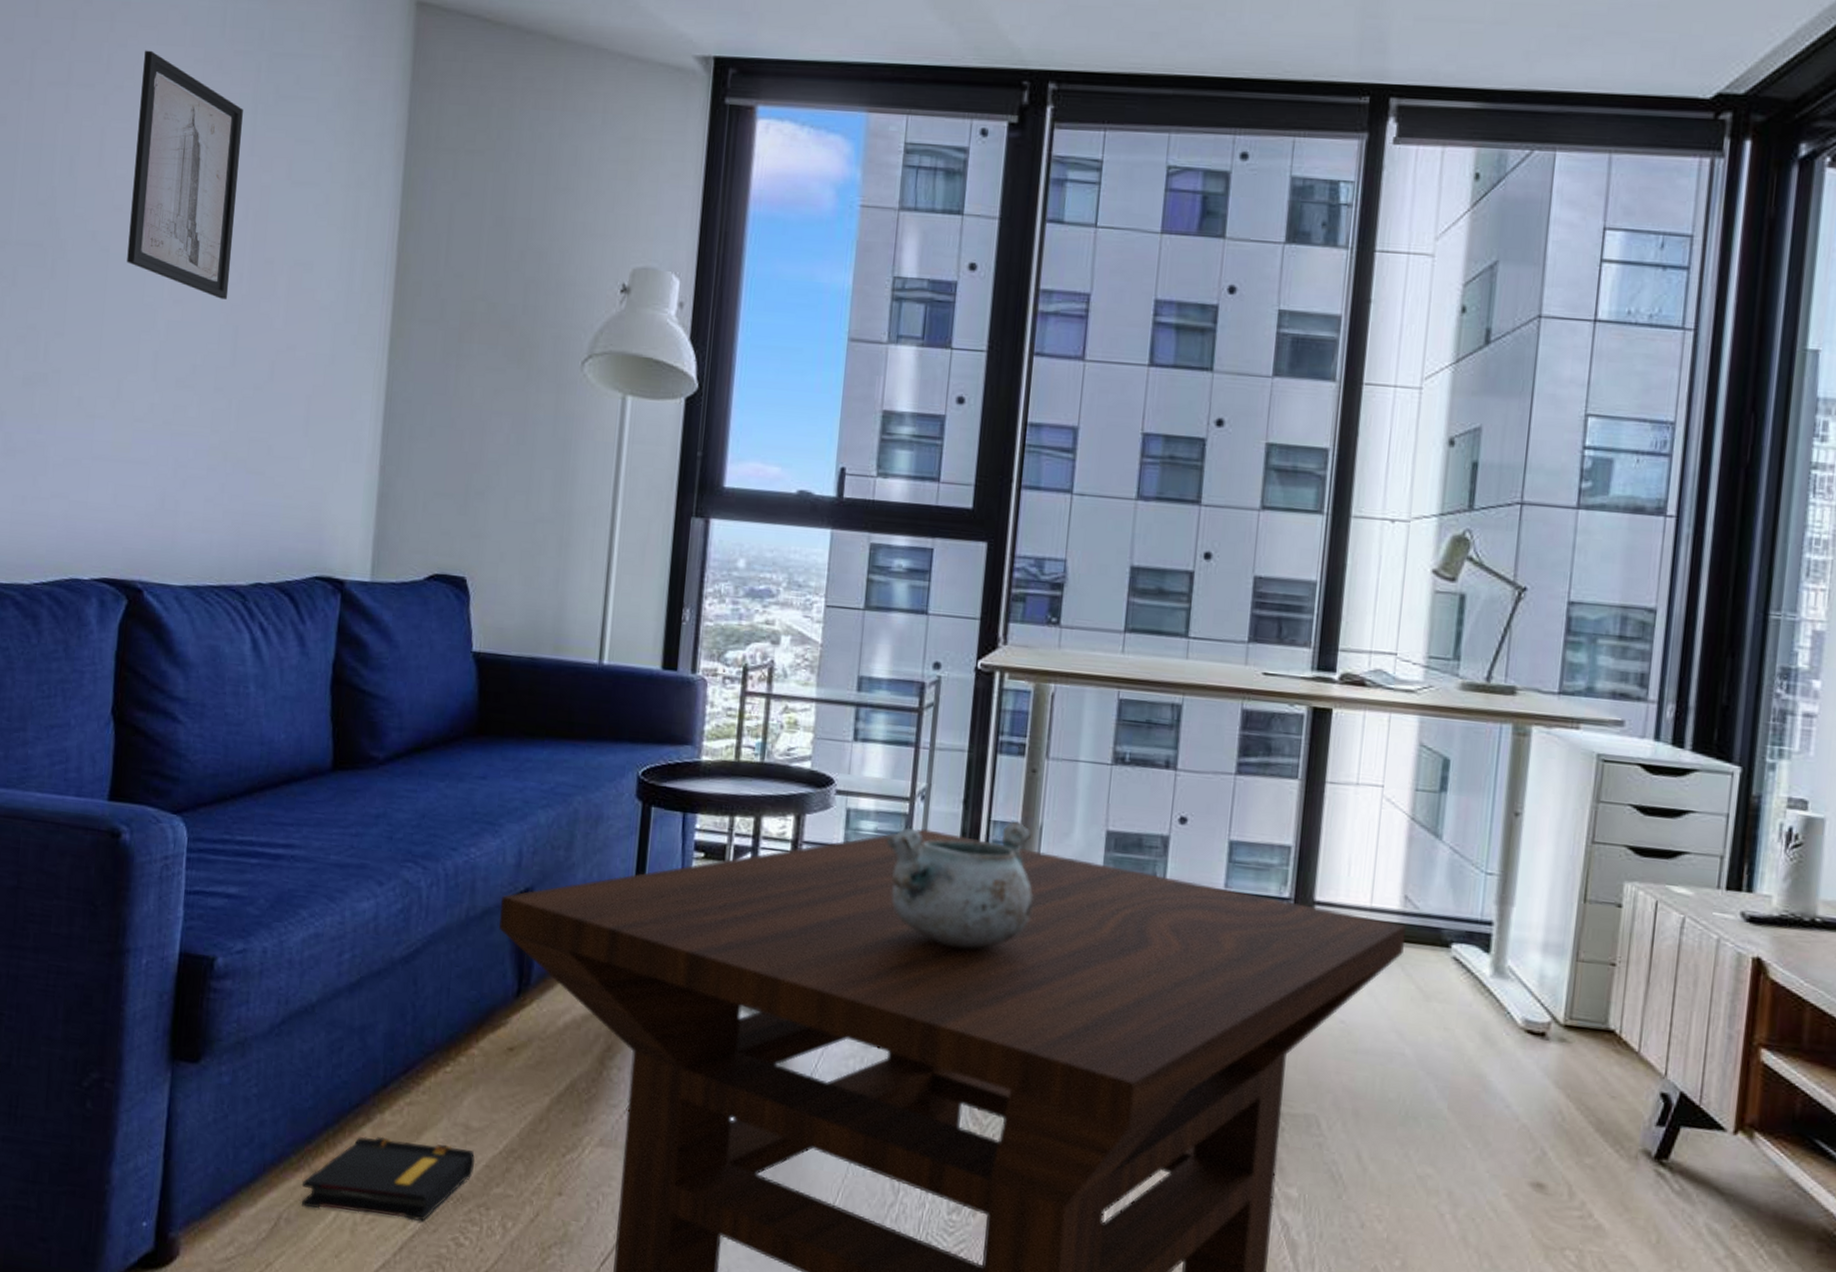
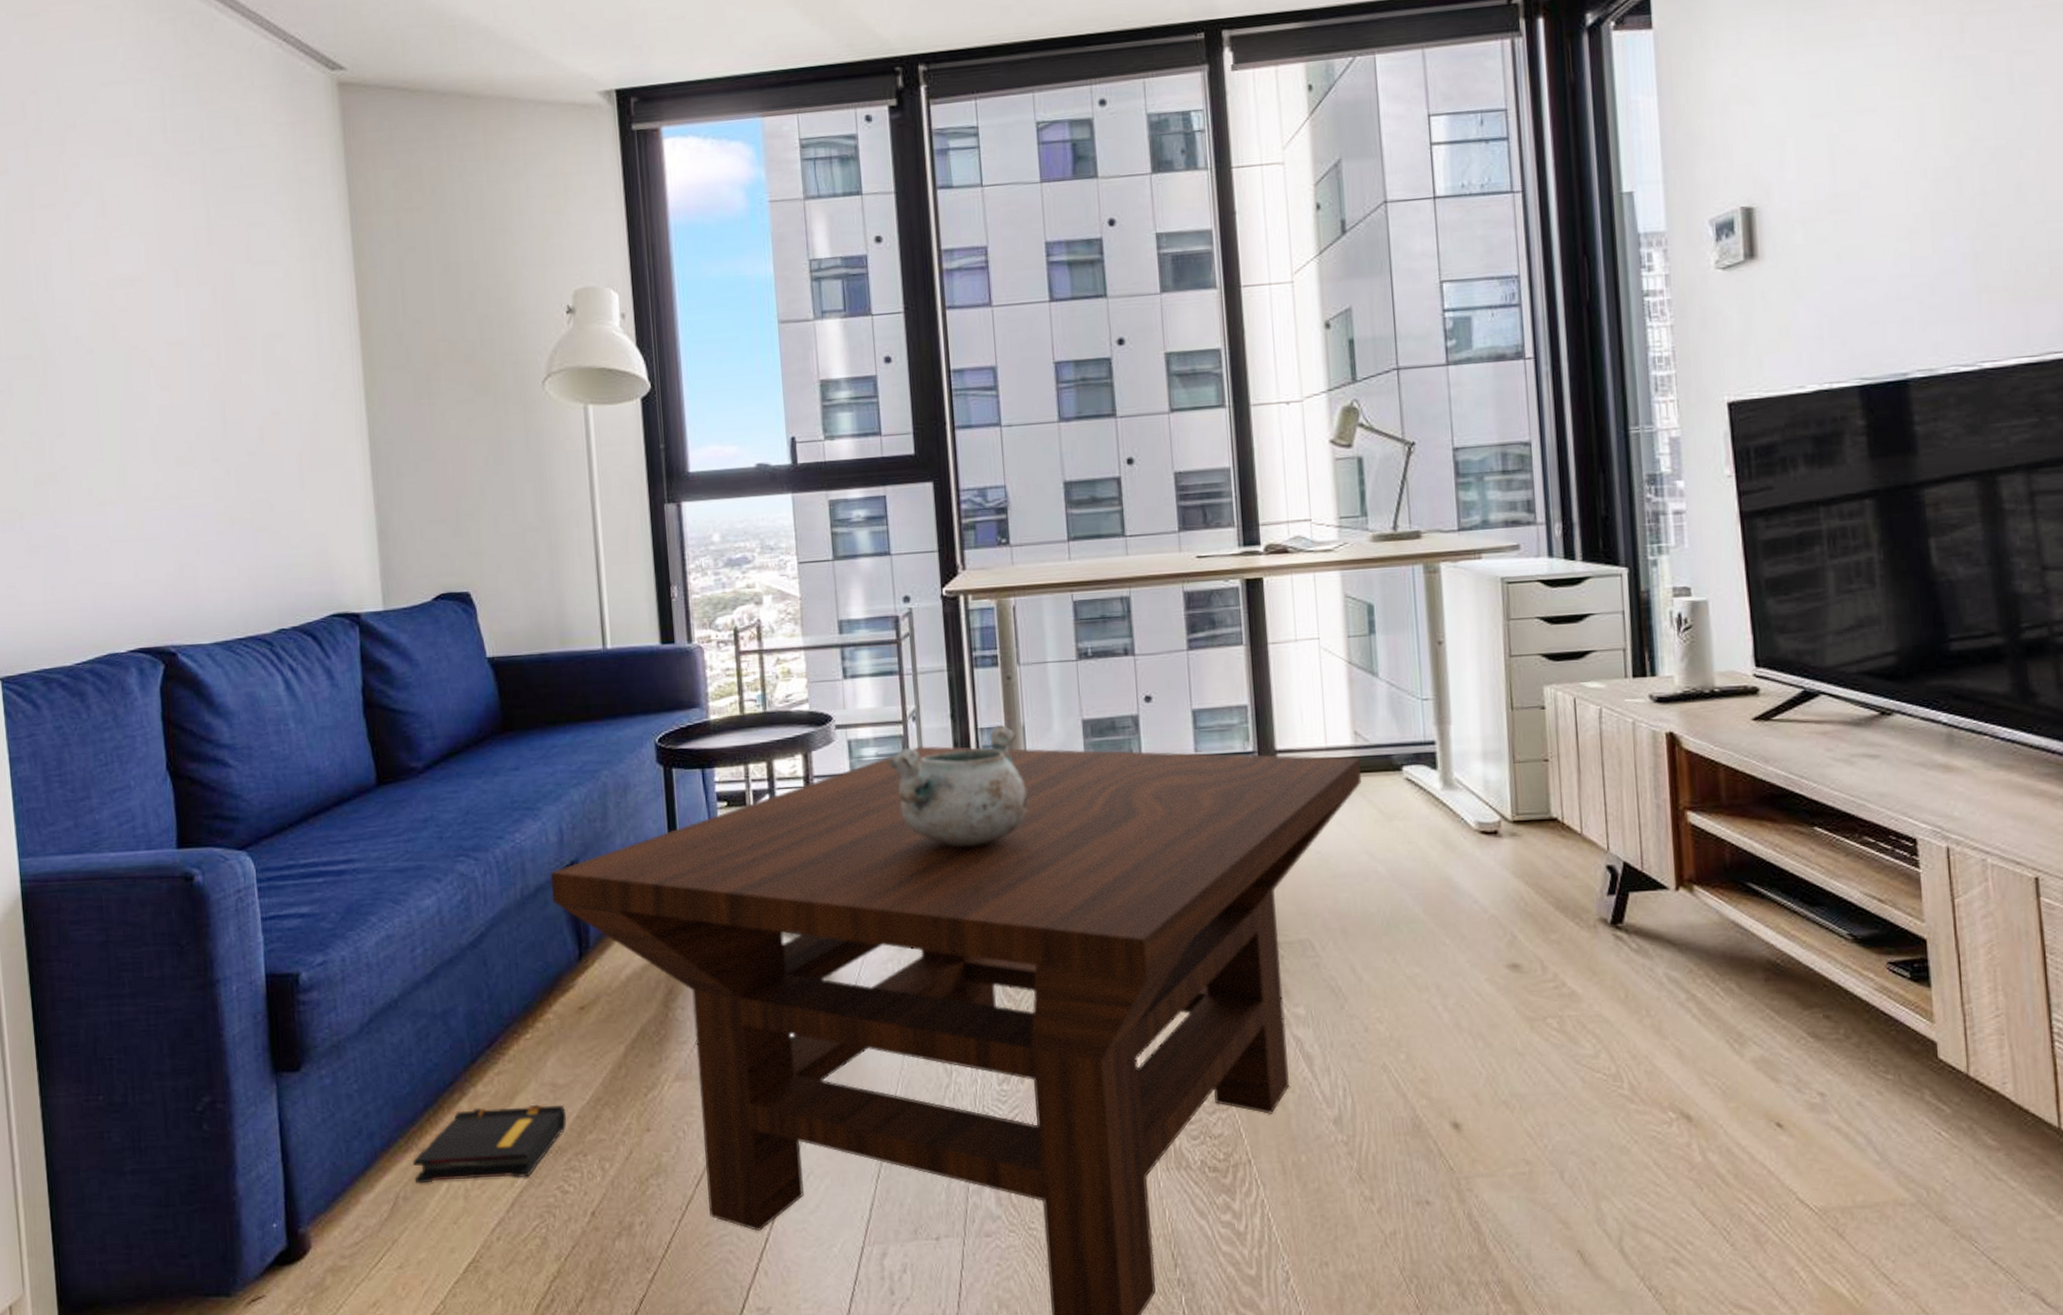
wall art: present [127,50,243,299] -> none [97,165,210,379]

